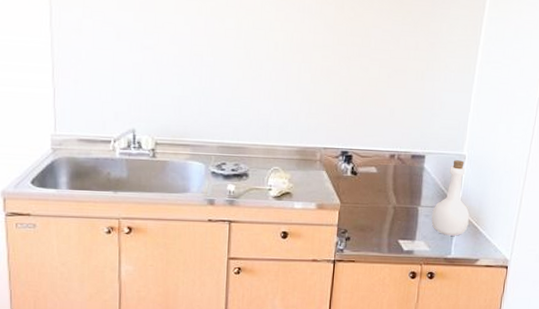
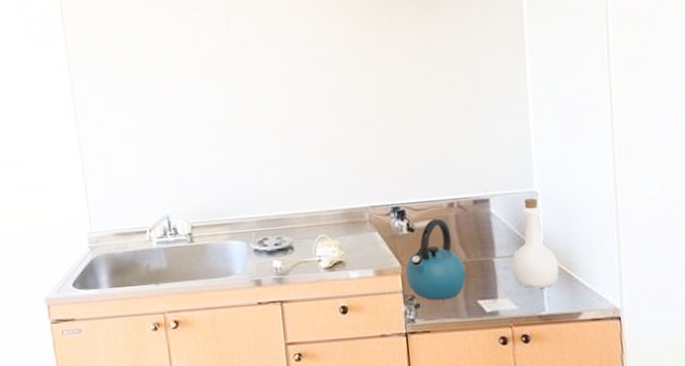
kettle: none [343,166,394,236] -> present [405,218,467,300]

